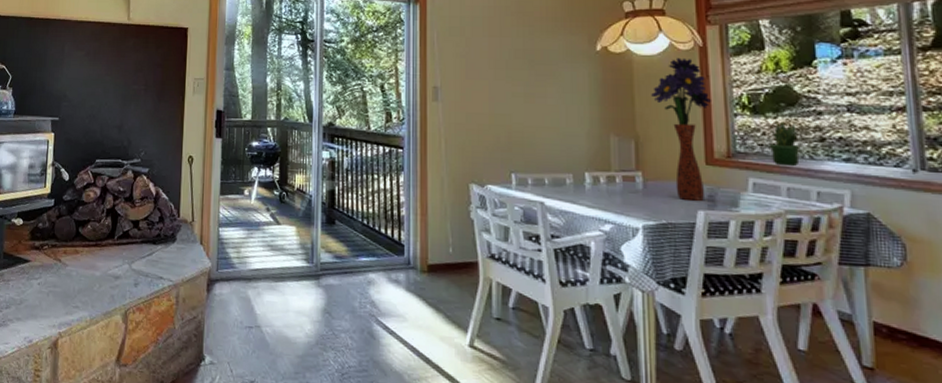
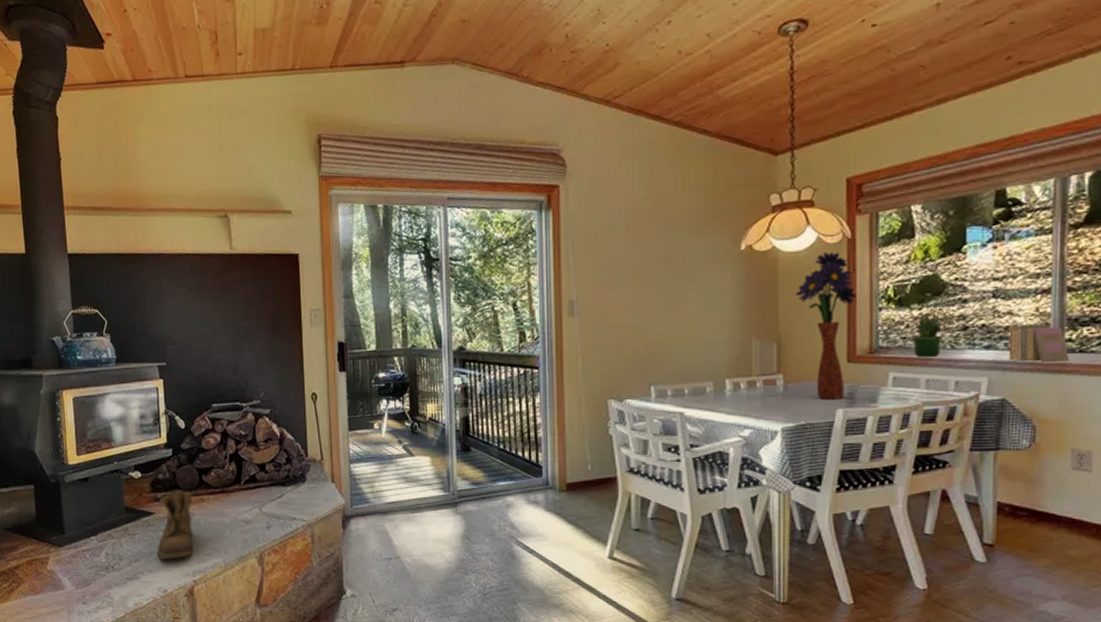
boot: none [27,240,69,309] -> present [156,490,194,560]
books: none [867,140,934,181] -> present [1008,324,1070,363]

